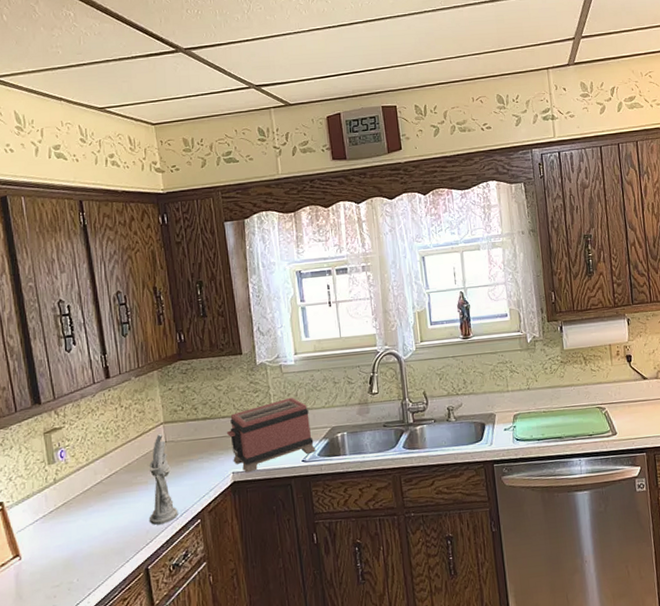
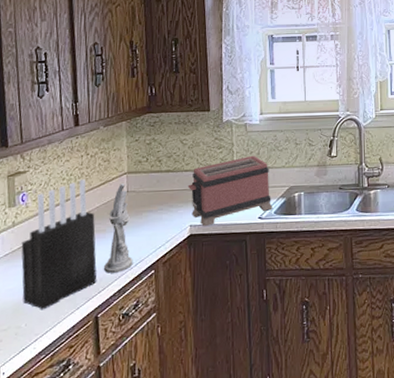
knife block: none [65,432,144,565] -> present [21,179,97,310]

